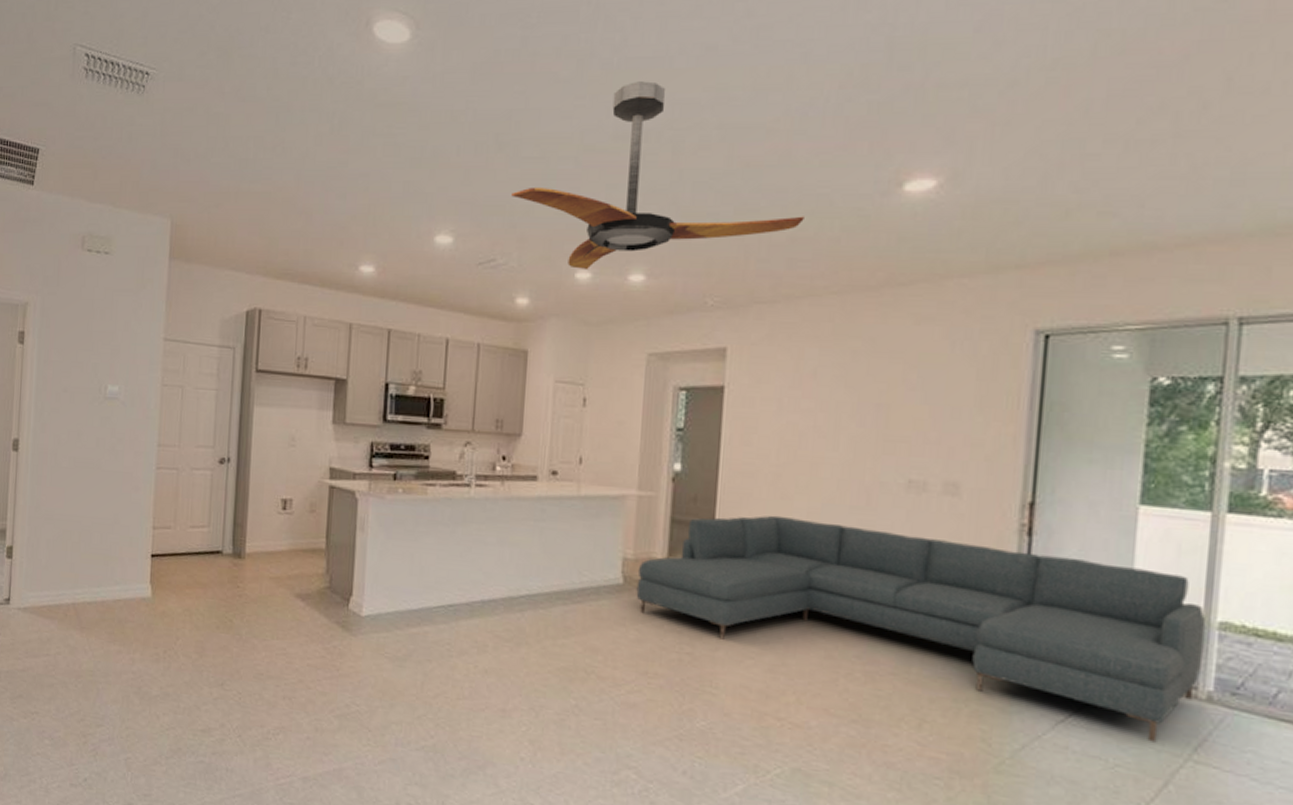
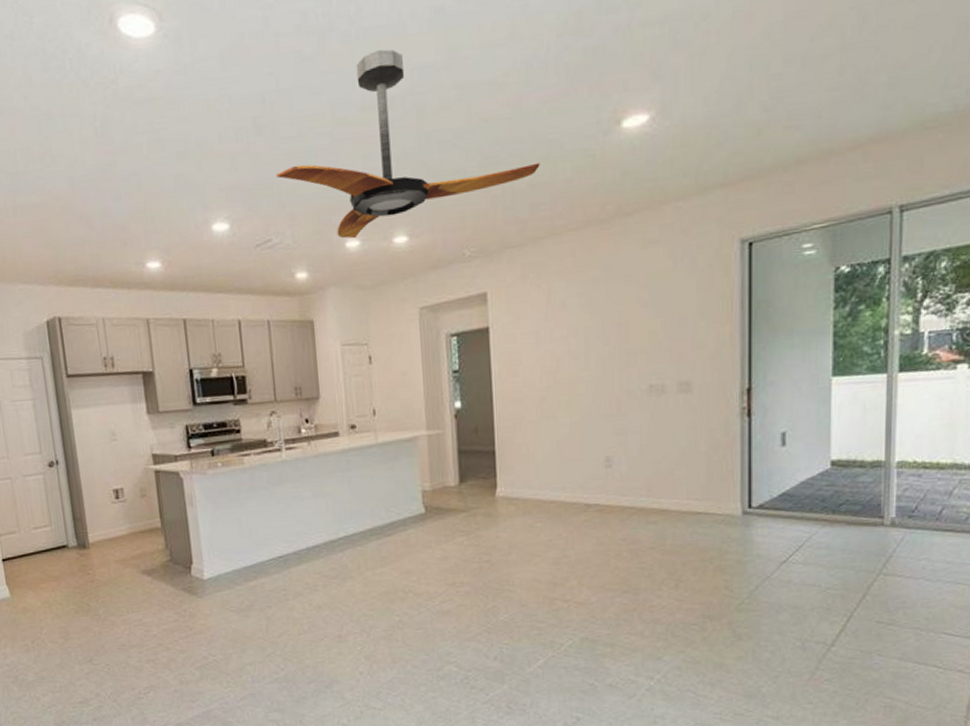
sofa: present [636,515,1206,743] -> none [436,428,887,565]

